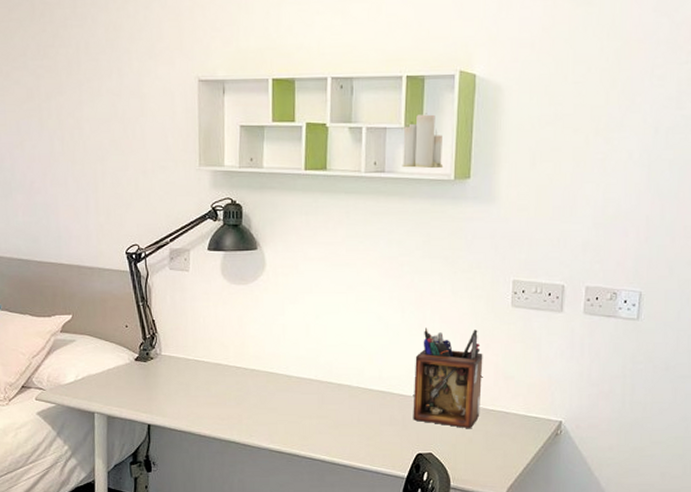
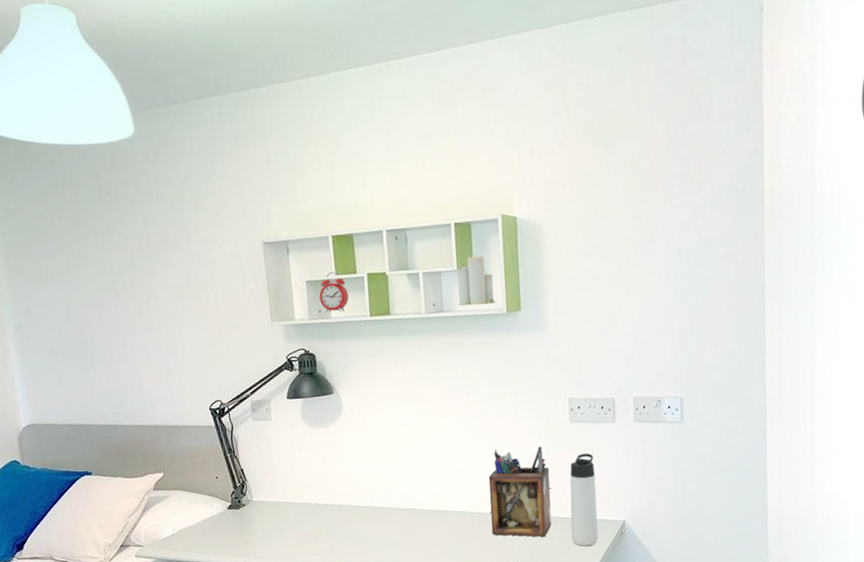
alarm clock: none [252,117,284,163] -> present [318,271,349,313]
thermos bottle: none [500,342,534,444] -> present [570,453,598,546]

